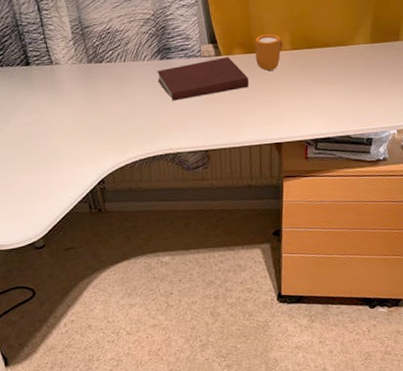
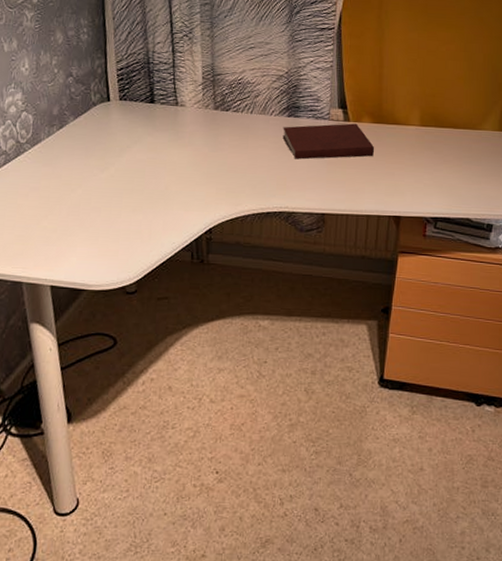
mug: present [255,33,284,71] -> none [384,107,413,143]

